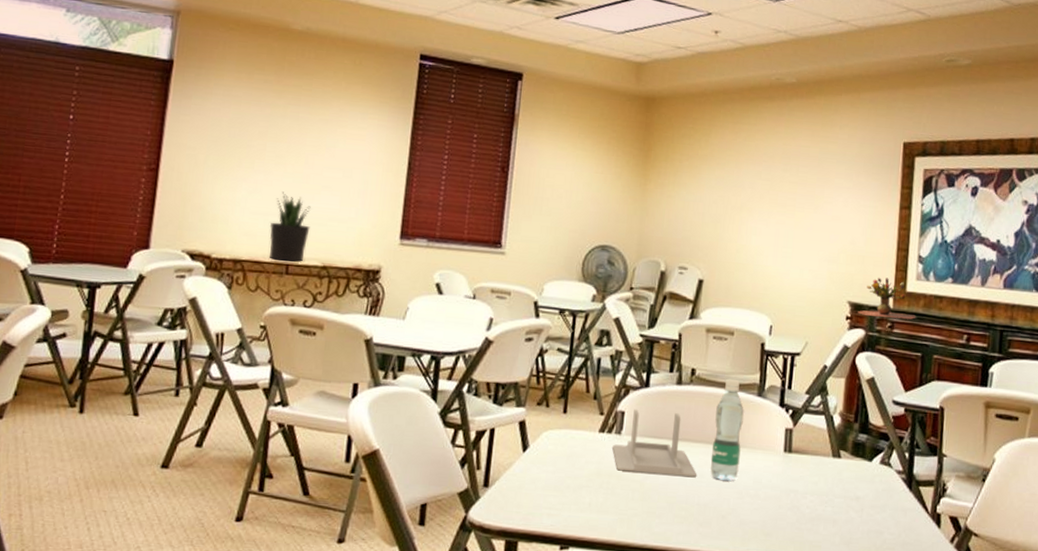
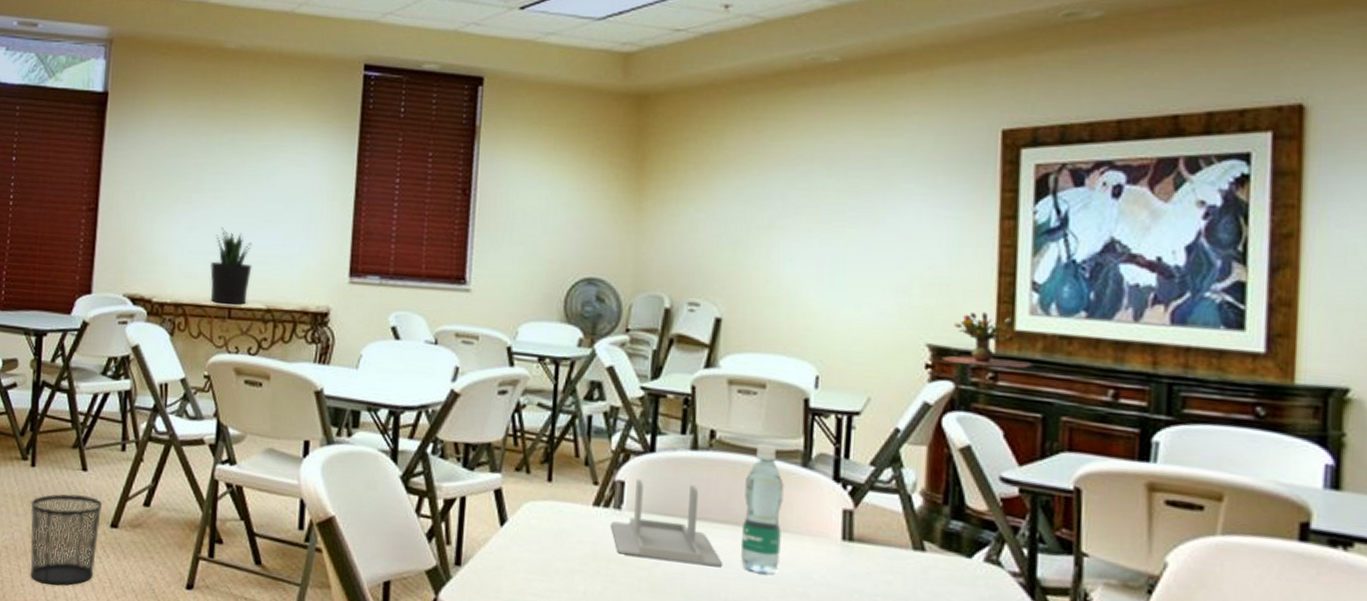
waste bin: none [75,438,154,526] -> present [30,493,103,586]

